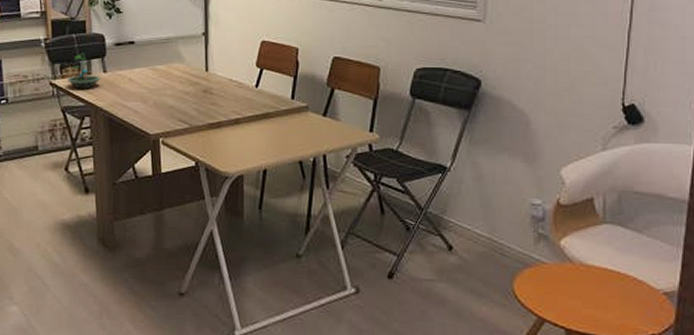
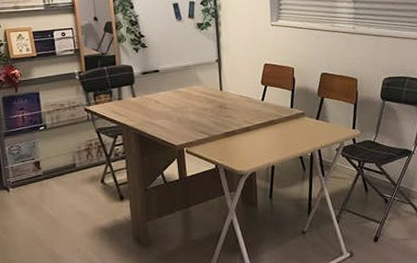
terrarium: present [66,53,101,89] -> none [100,82,131,113]

